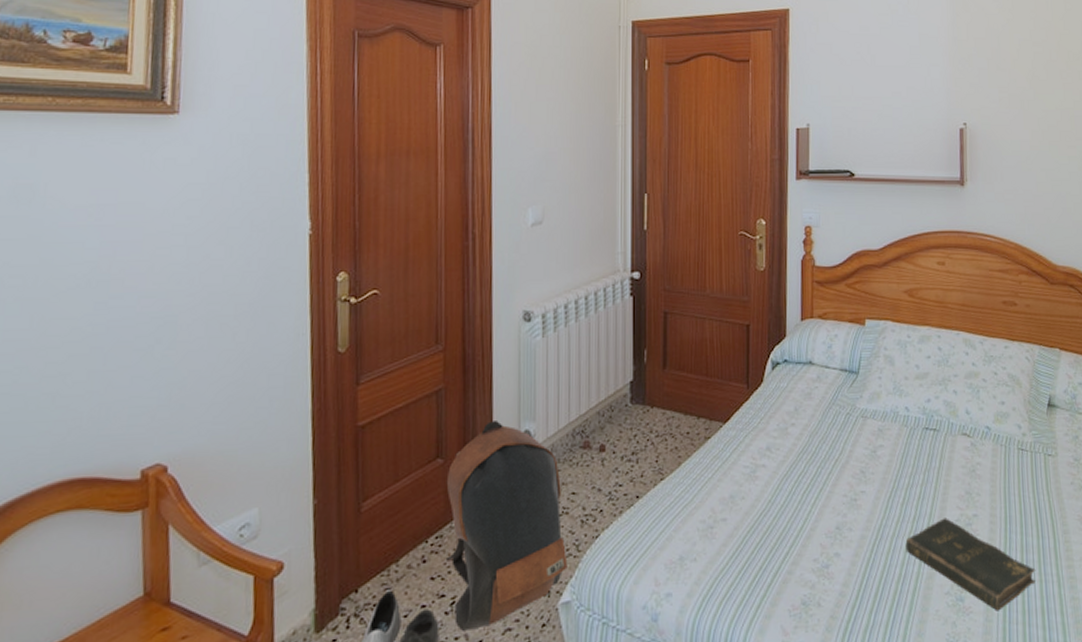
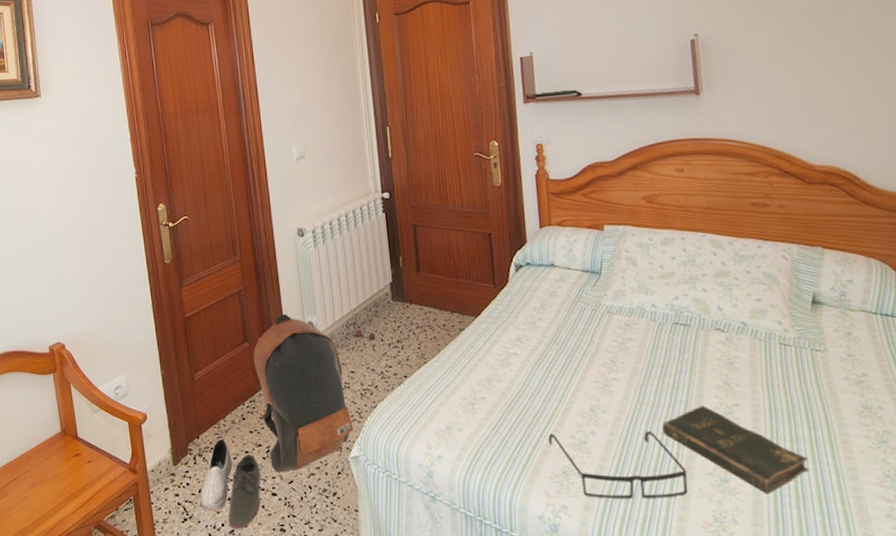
glasses: none [790,549,926,631] -> present [548,431,688,499]

